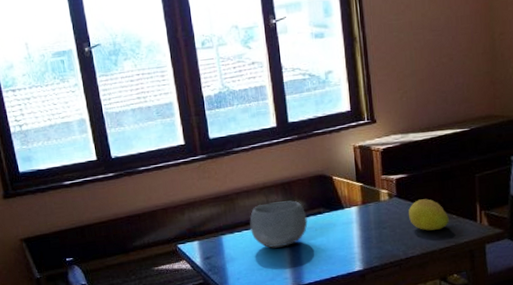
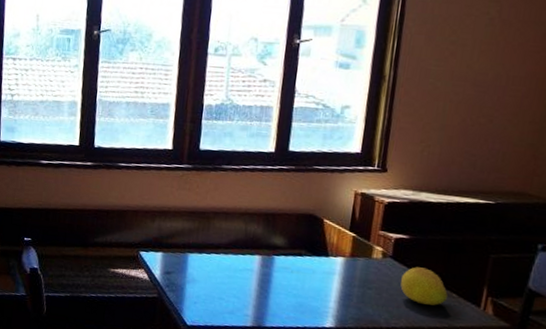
bowl: present [250,200,308,248] -> none [220,230,286,281]

